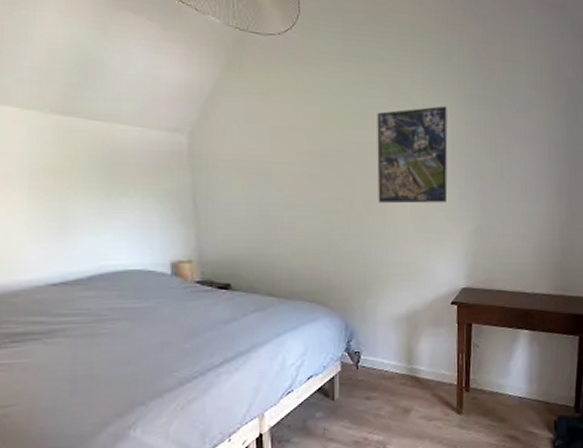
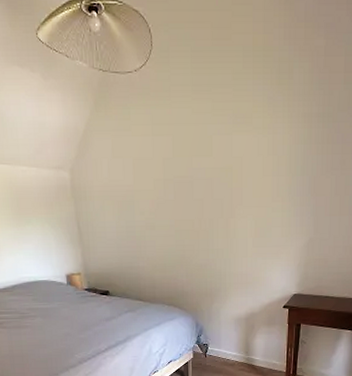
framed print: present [377,106,448,204] -> none [221,126,286,222]

